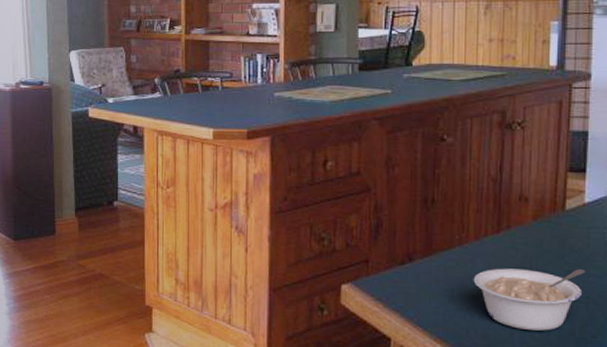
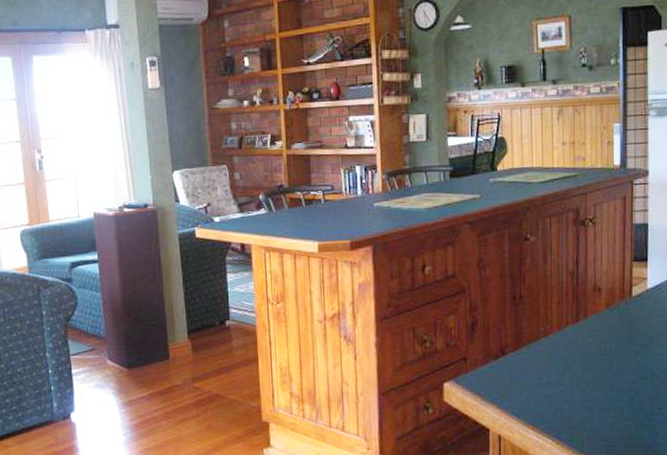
legume: present [473,268,585,331] -> none [558,349,650,409]

